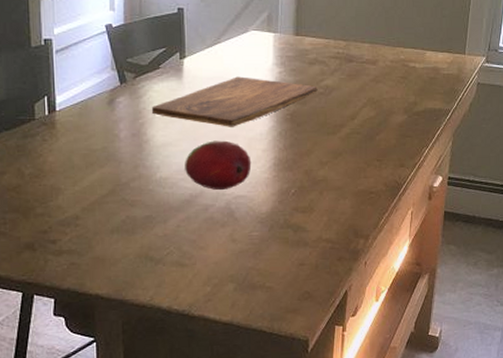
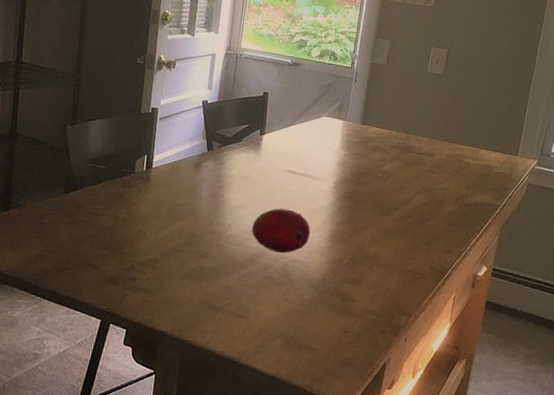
cutting board: present [151,76,318,127] -> none [230,154,377,199]

